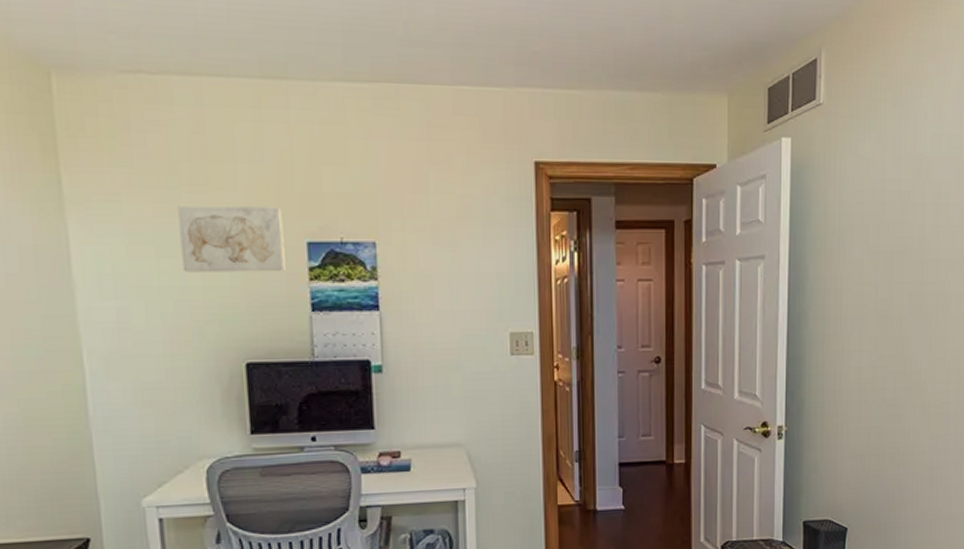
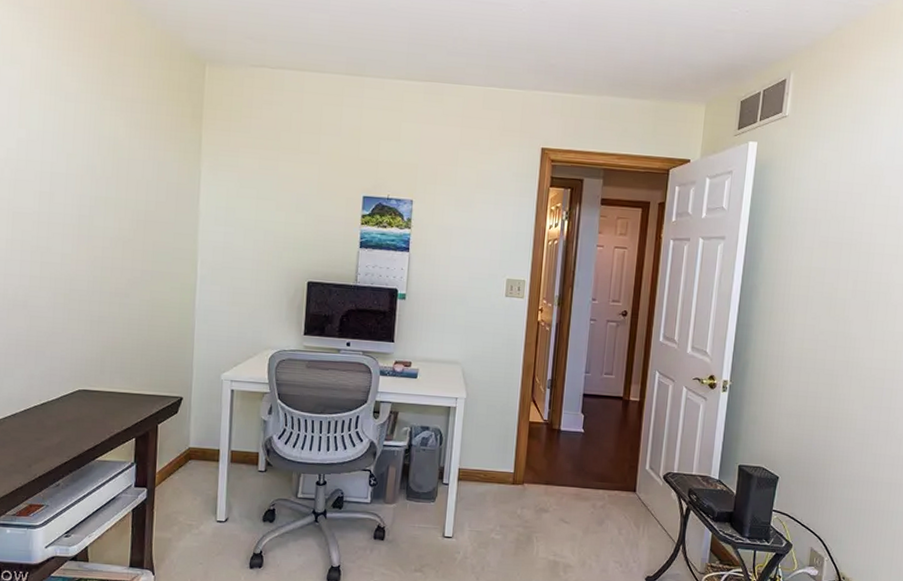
wall art: present [178,205,286,272] -> none [273,162,348,217]

